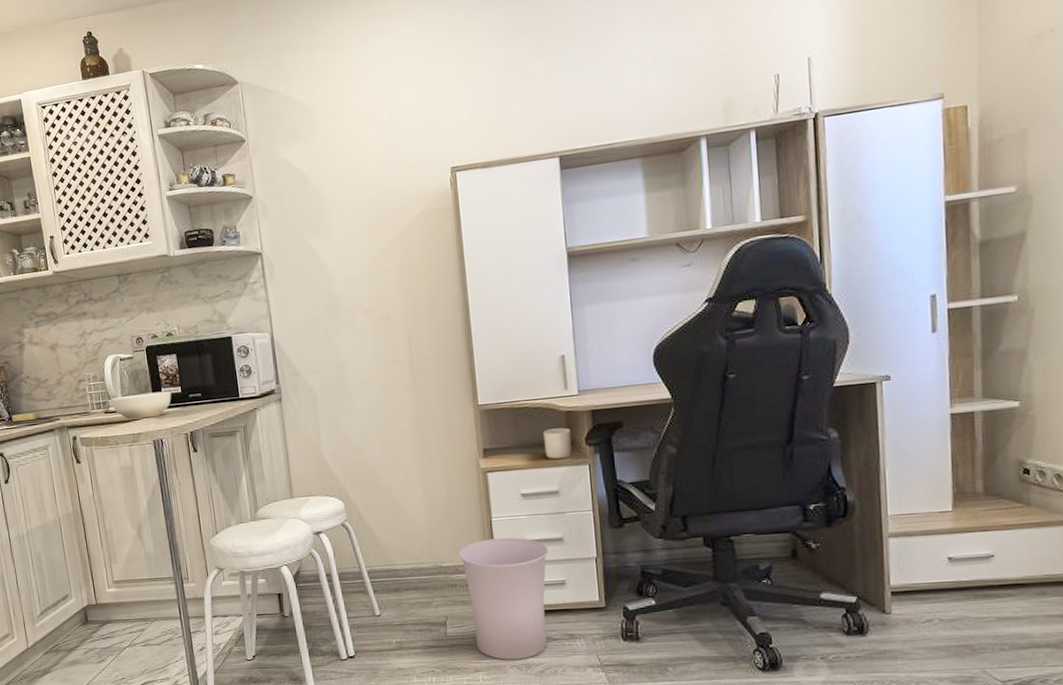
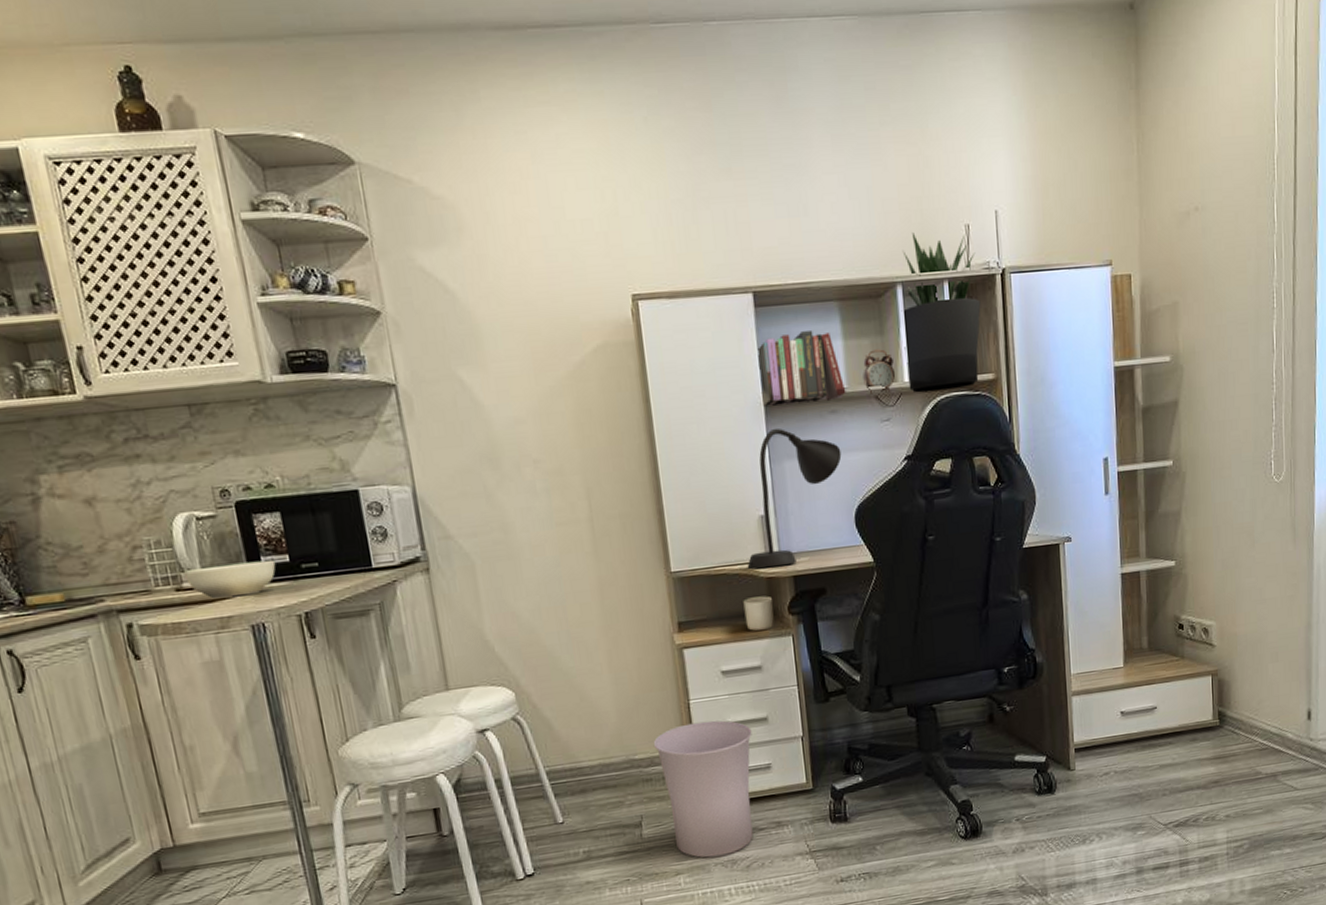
desk lamp: none [547,276,641,404] -> present [747,427,842,570]
books: none [562,187,647,258] -> present [757,331,846,406]
alarm clock: none [664,199,698,242] -> present [863,349,896,395]
planter: none [705,83,791,239] -> present [901,232,981,393]

